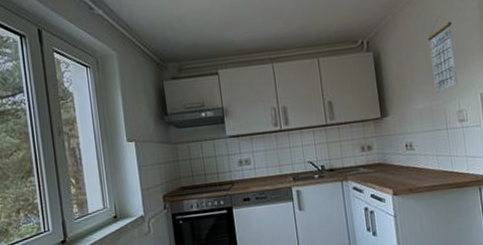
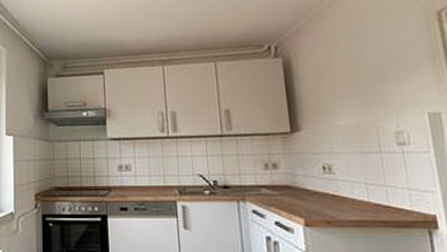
calendar: present [427,16,458,92] -> none [353,21,396,108]

